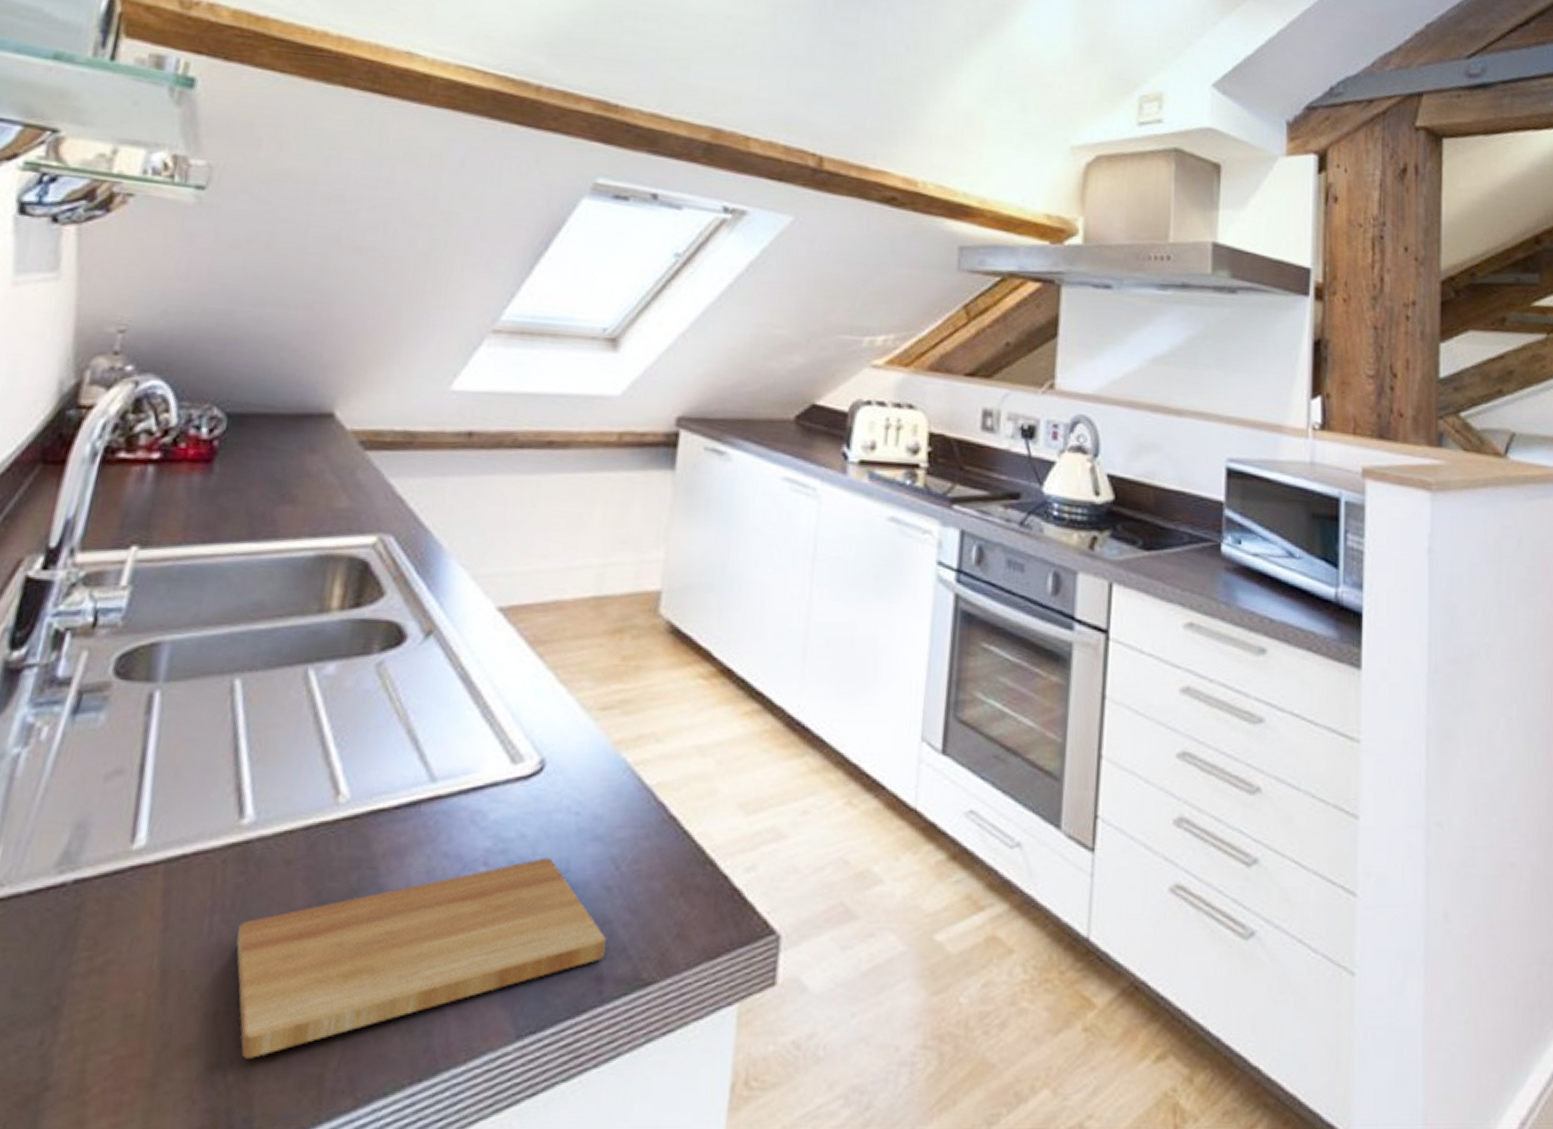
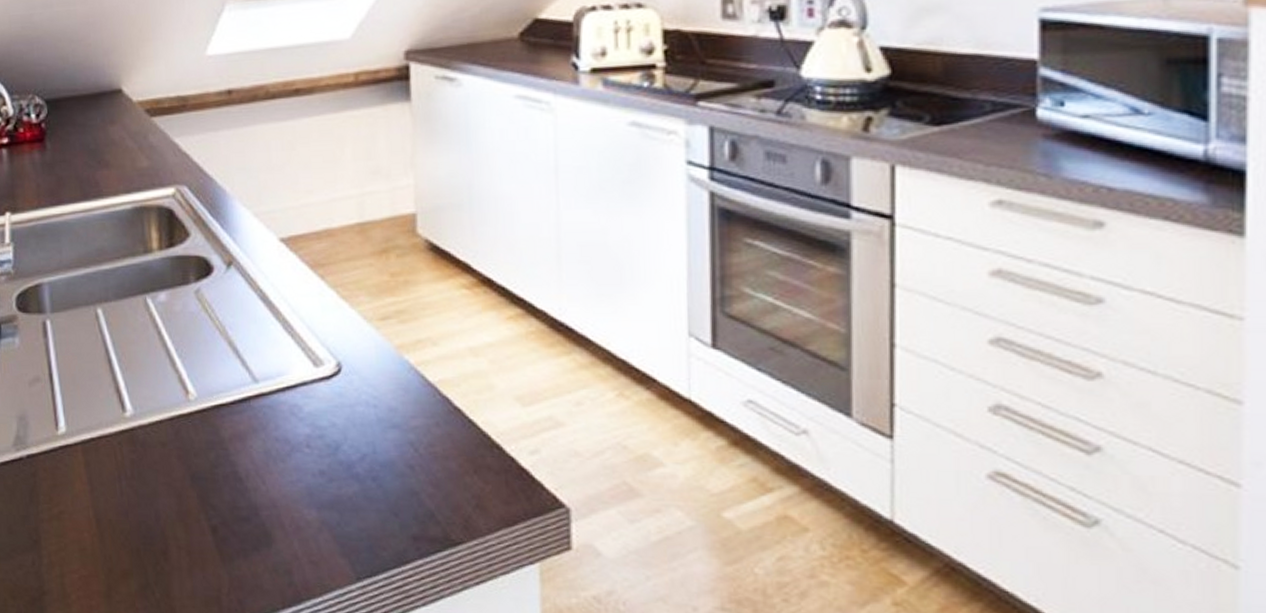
cutting board: present [236,857,606,1059] -> none [140,441,417,583]

